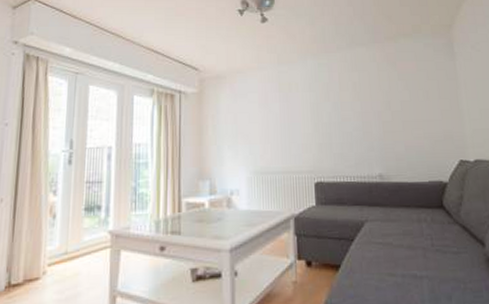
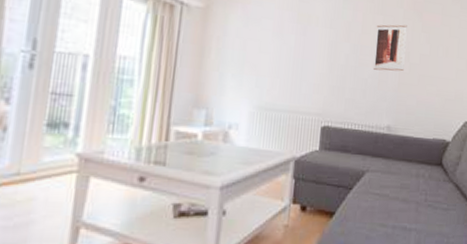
wall art: none [352,76,387,123] -> present [372,24,407,72]

